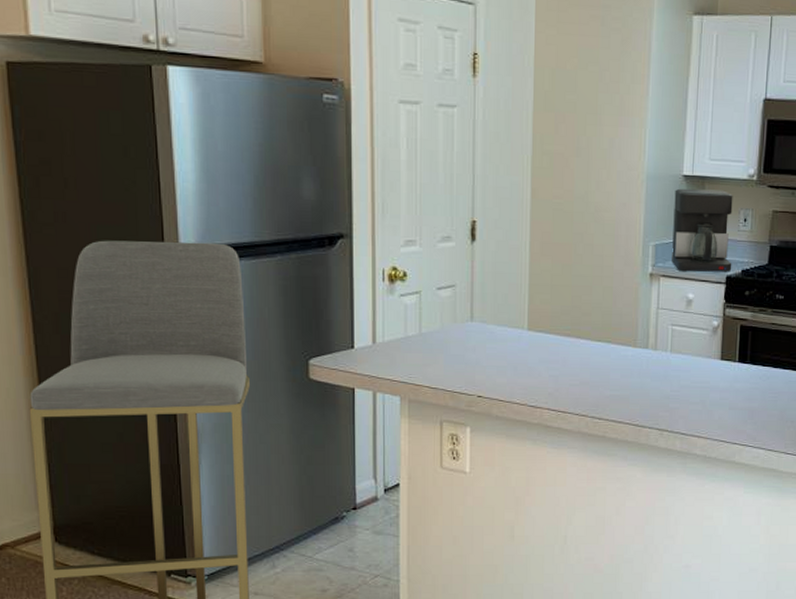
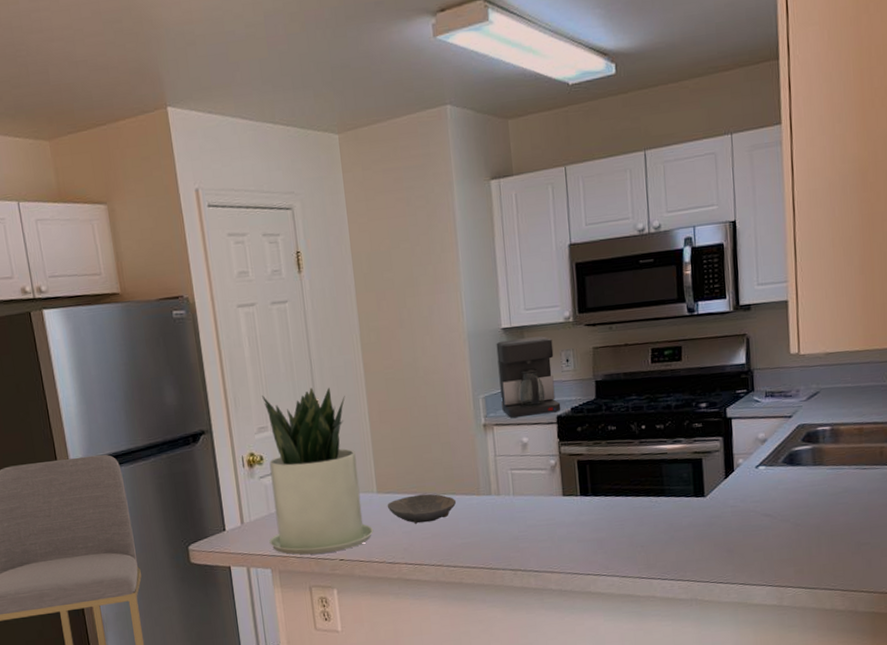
planter: none [402,205,519,387] -> present [261,387,374,555]
bowl: none [536,338,611,369] -> present [387,493,457,524]

